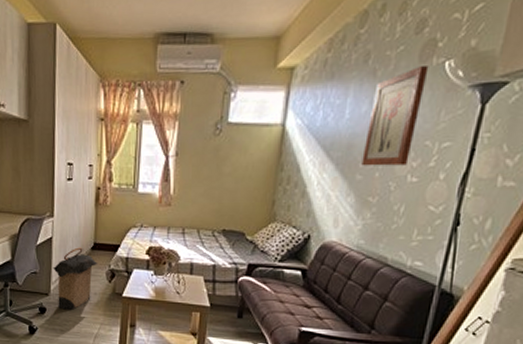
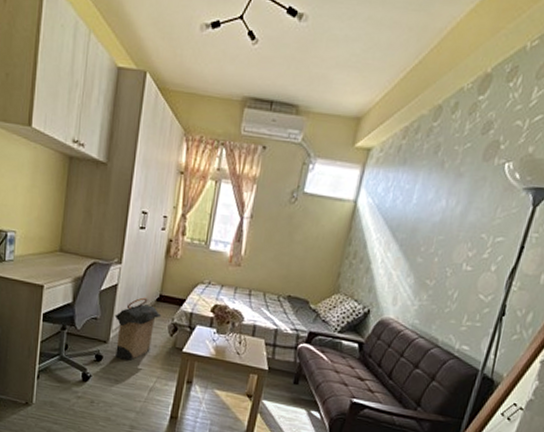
wall art: present [361,64,429,166] -> none [423,163,491,254]

